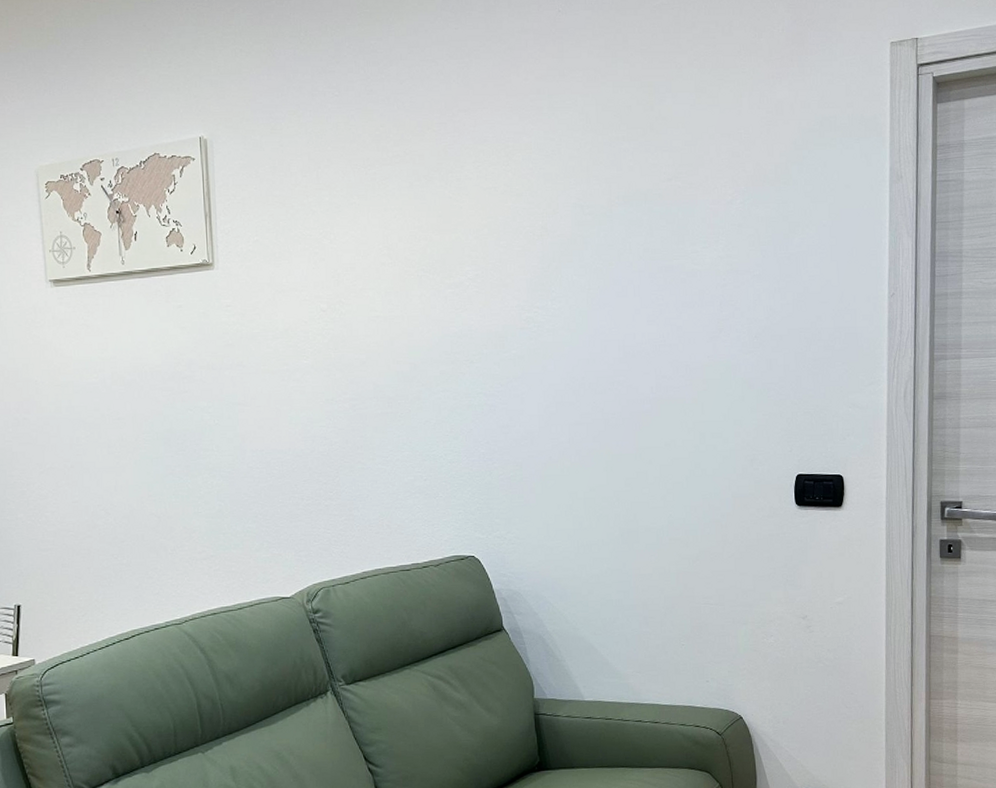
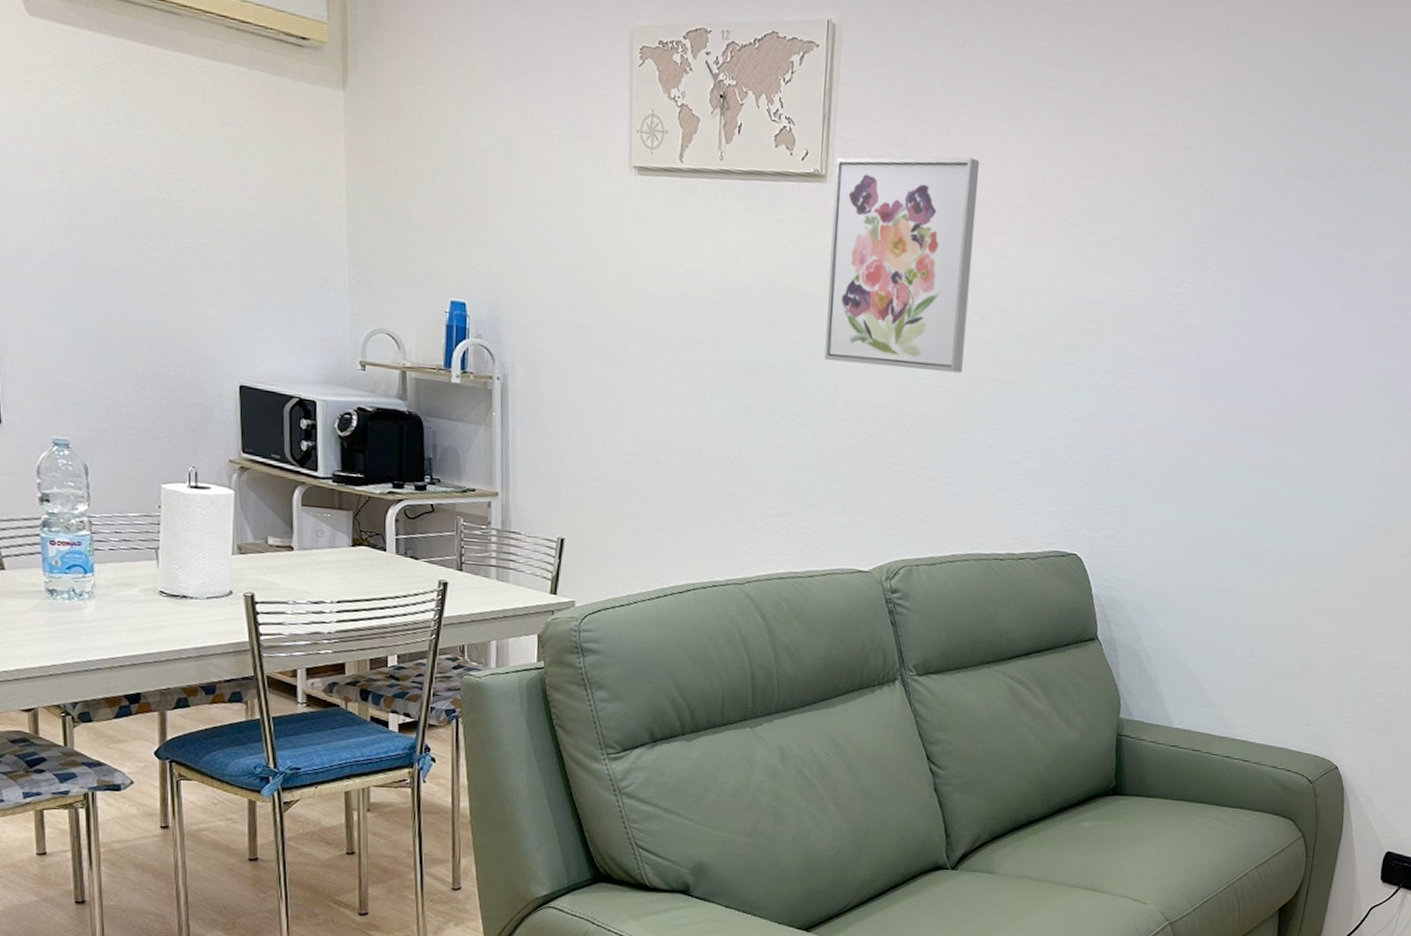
wall art: none [220,231,351,418] -> present [824,157,980,373]

